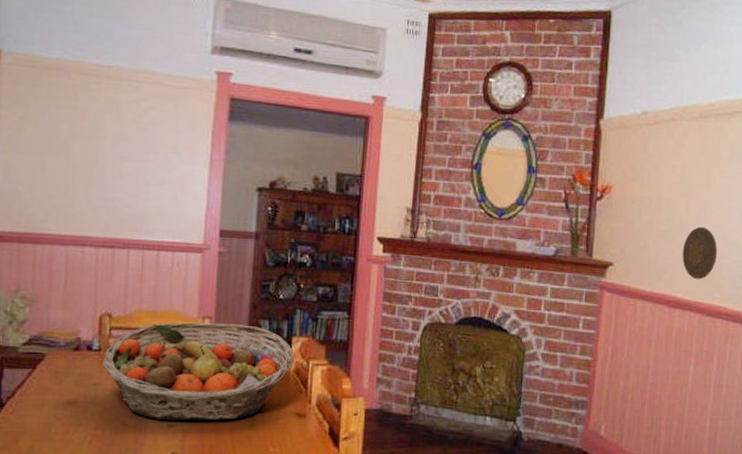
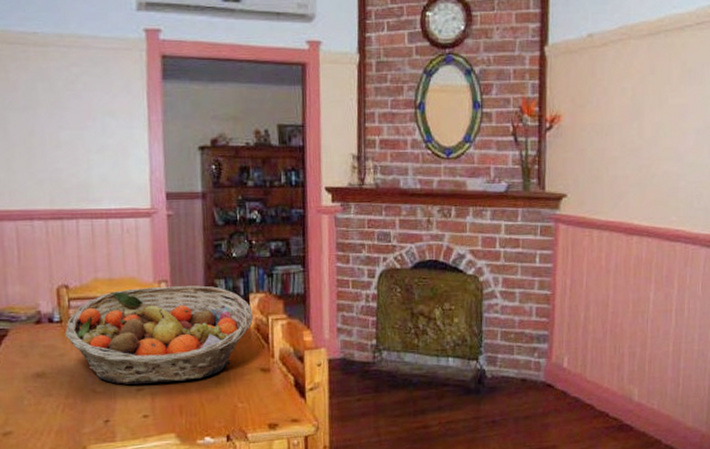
decorative plate: present [682,226,717,280] -> none [637,149,673,204]

